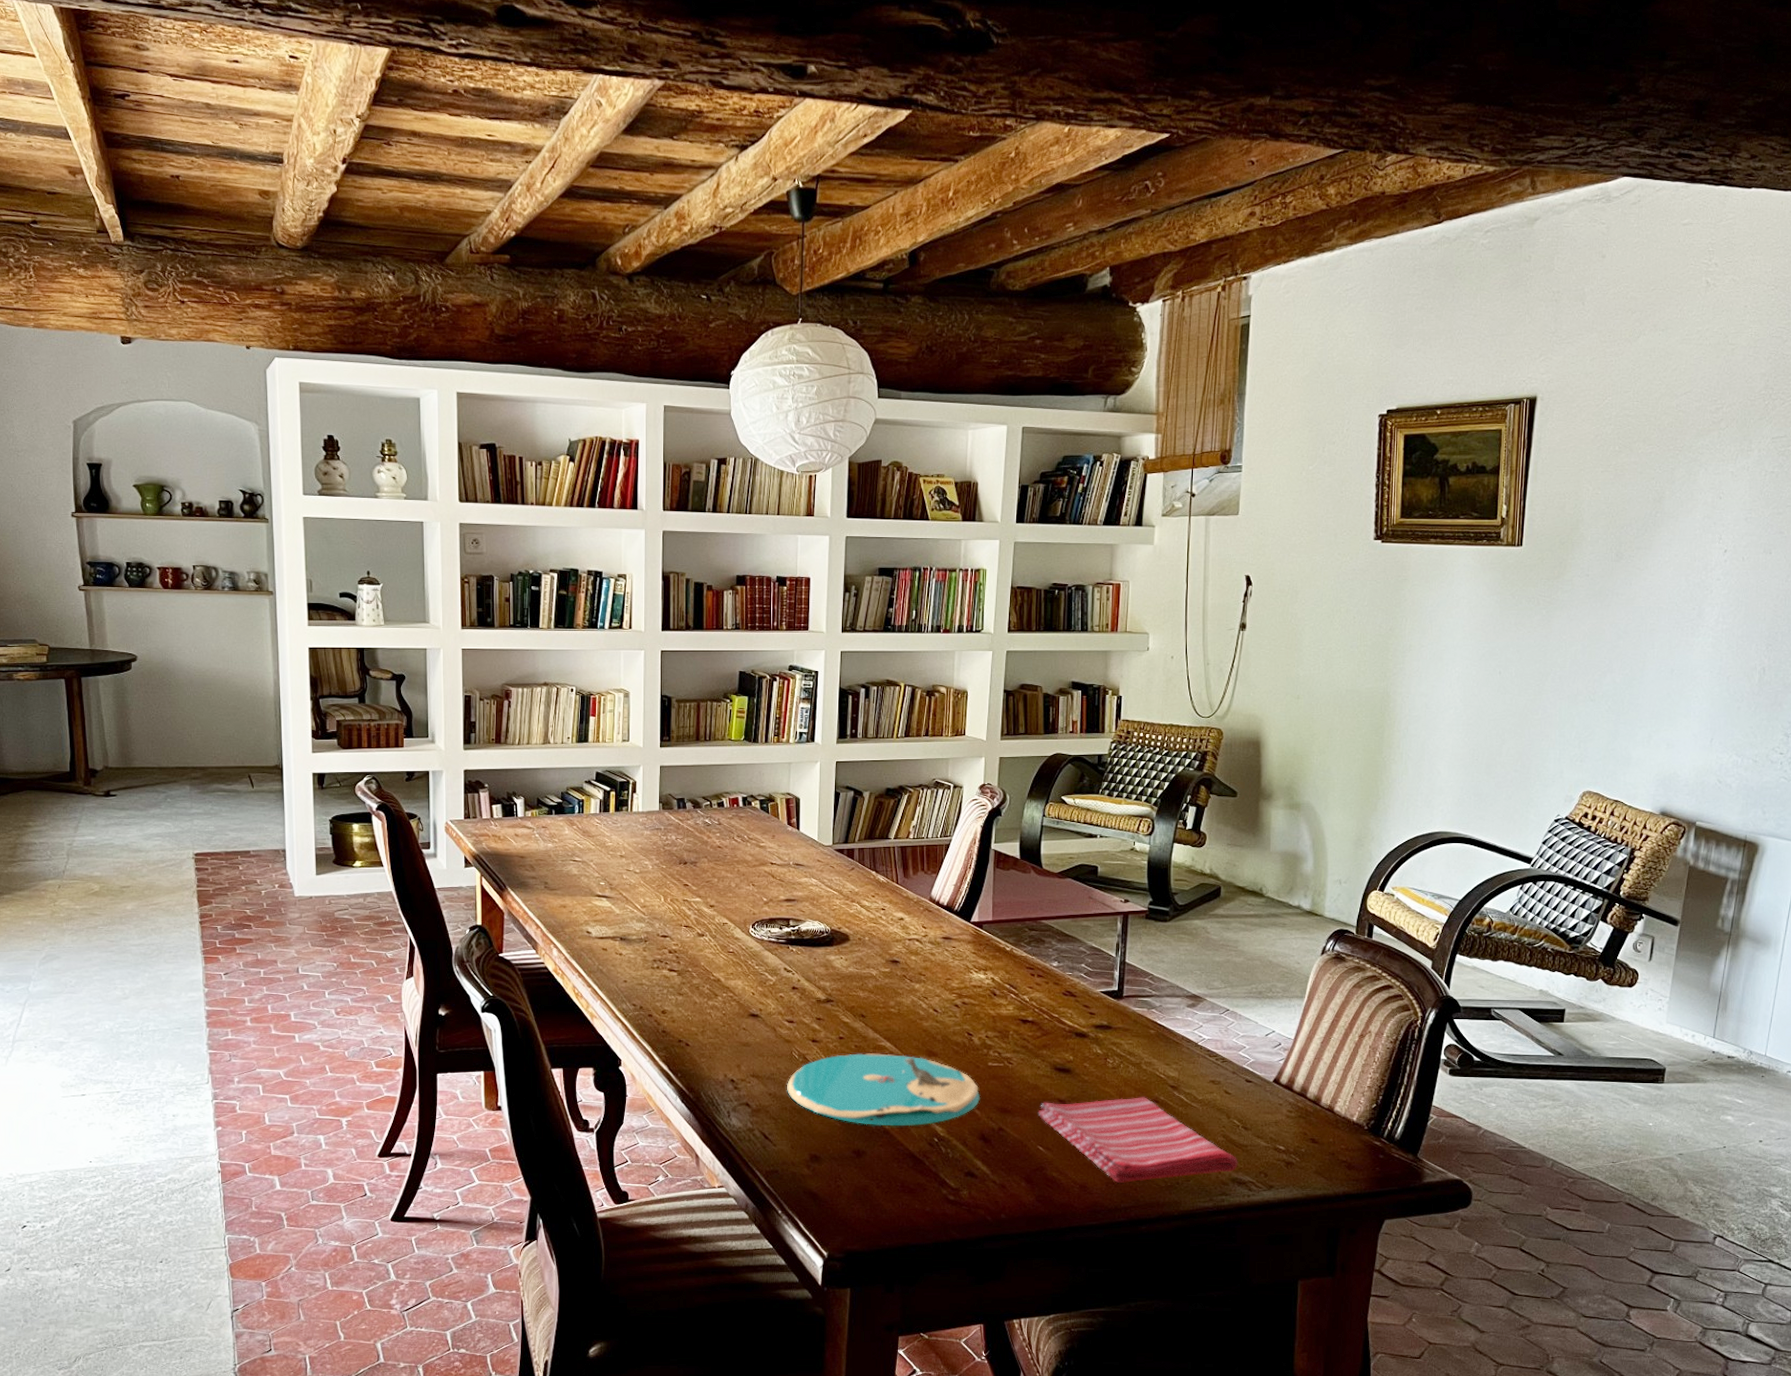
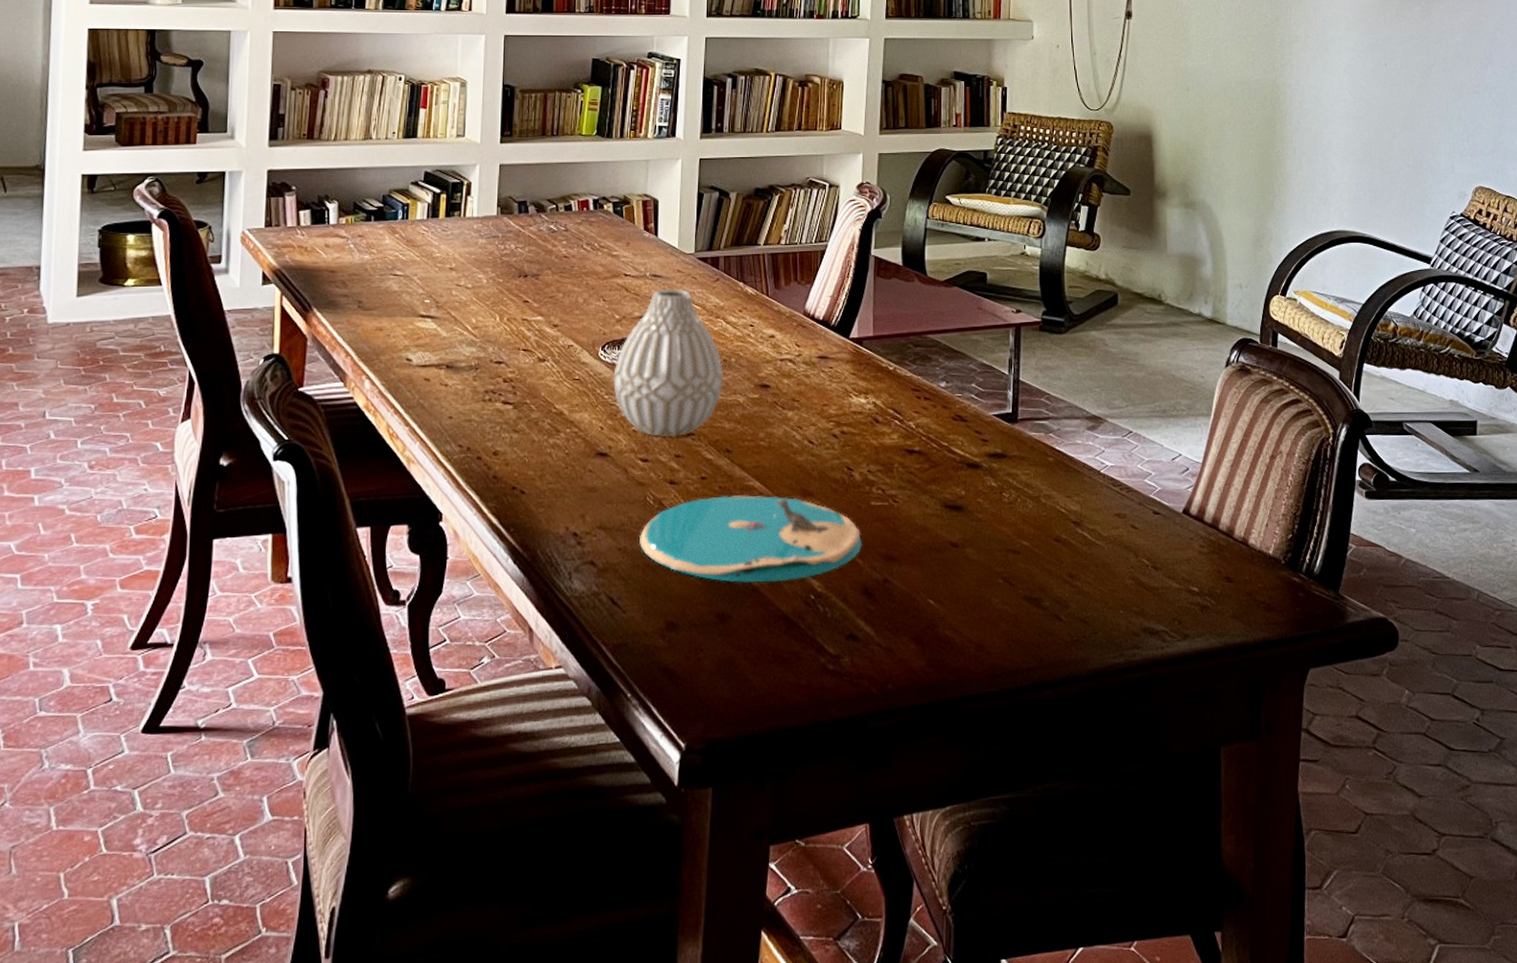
vase: none [762,876,859,1003] -> present [613,288,724,438]
dish towel: present [1038,1097,1238,1183] -> none [927,536,1149,639]

